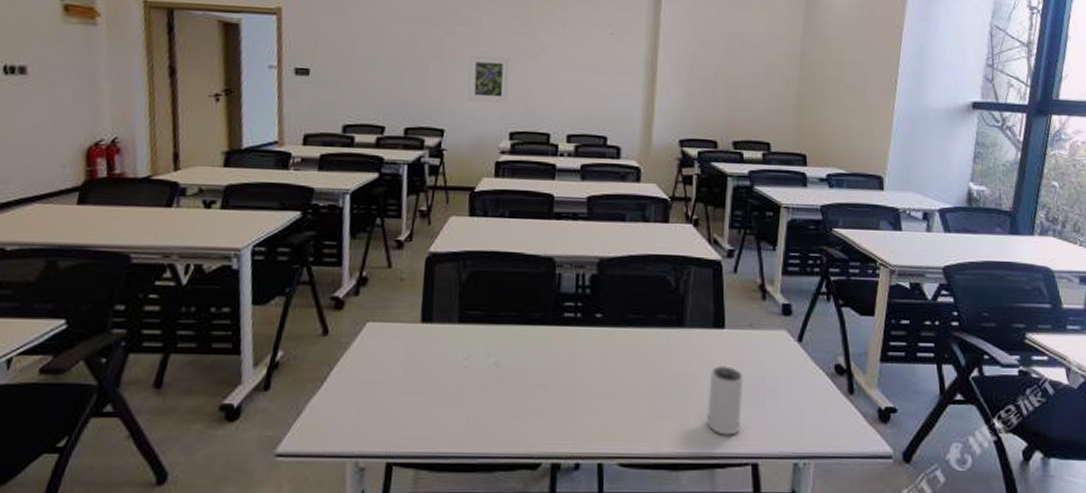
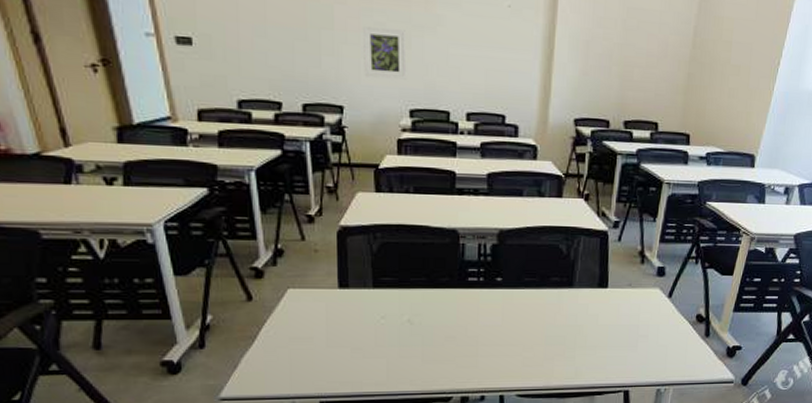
mug: present [707,364,744,436] -> none [590,317,621,371]

